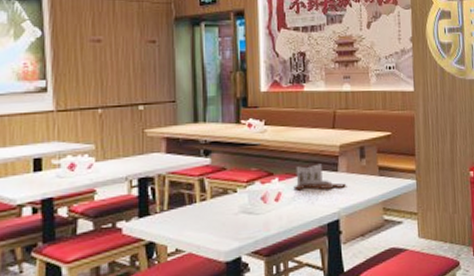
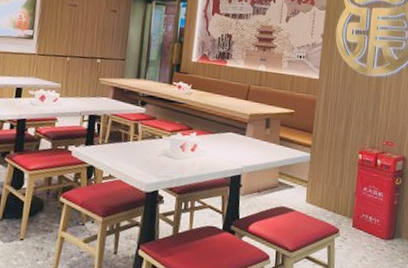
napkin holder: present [293,164,346,191] -> none [207,126,250,150]

